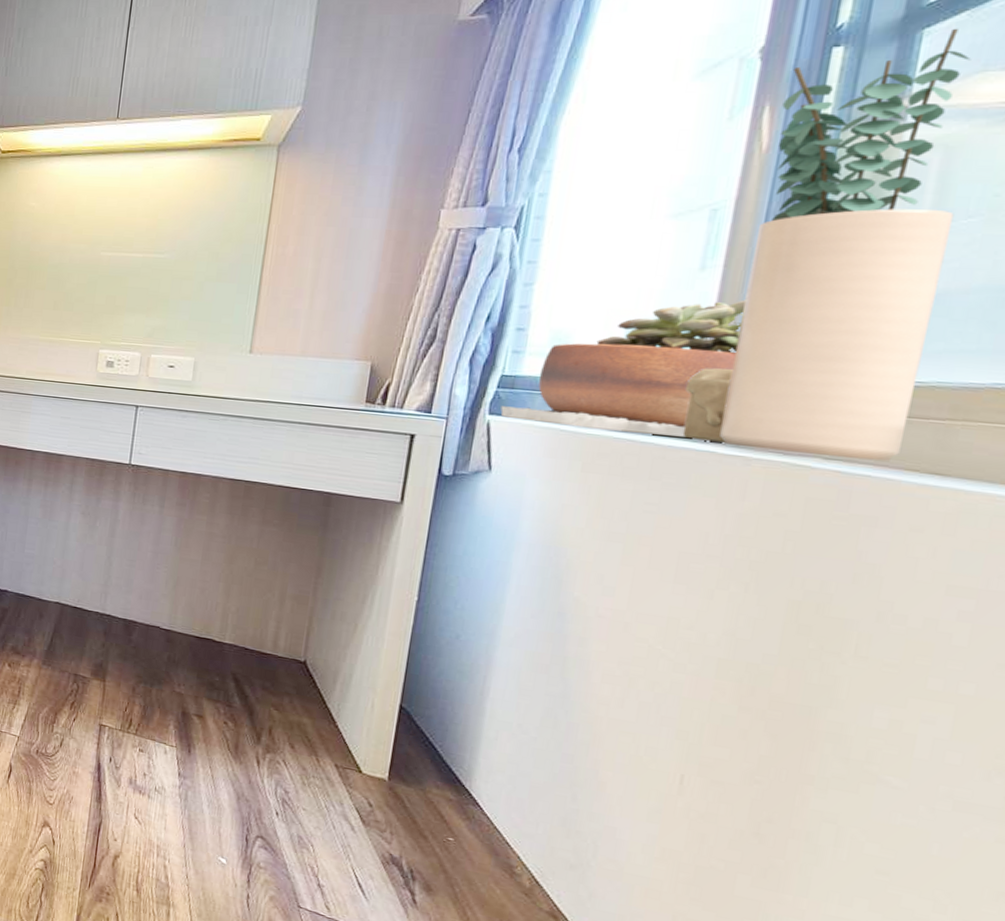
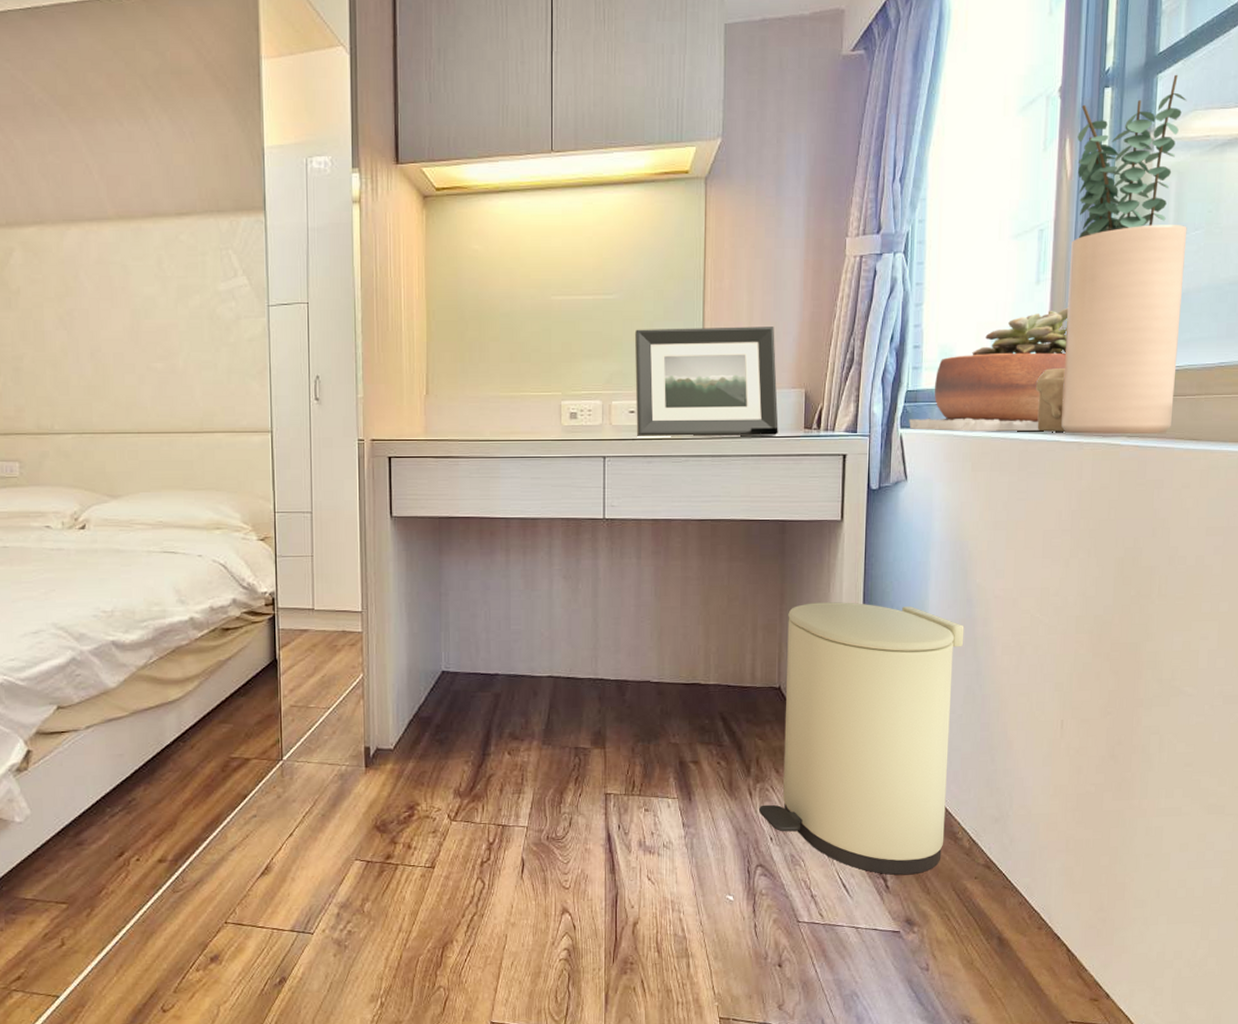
picture frame: none [173,288,342,406] -> present [634,326,779,436]
pedal bin: none [266,581,551,899] -> present [759,602,964,875]

